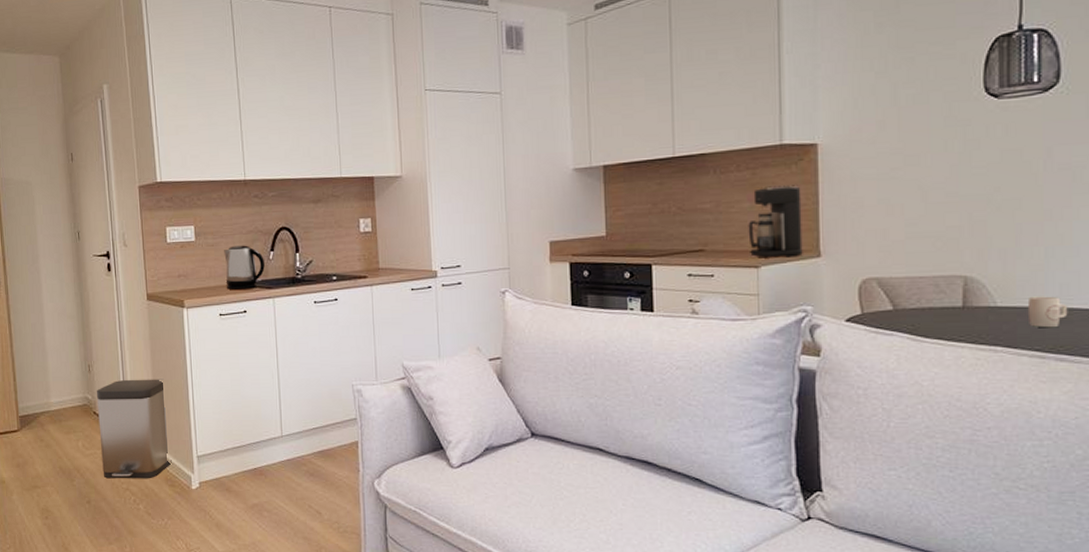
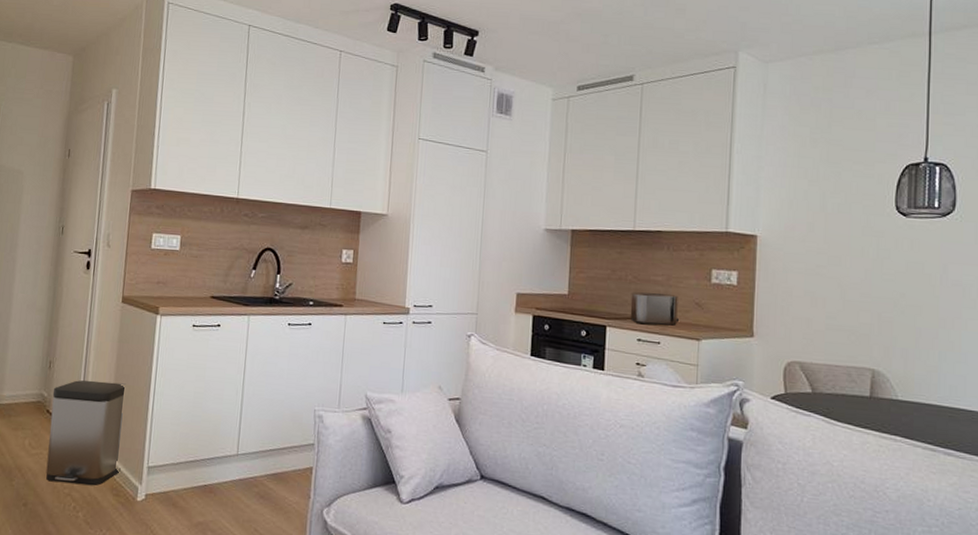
kettle: present [224,245,265,291] -> none [203,259,245,305]
toaster: none [676,221,734,258] -> present [630,292,680,326]
coffee maker: present [748,186,803,258] -> none [693,268,741,335]
mug: present [1027,296,1068,328] -> none [922,394,956,425]

